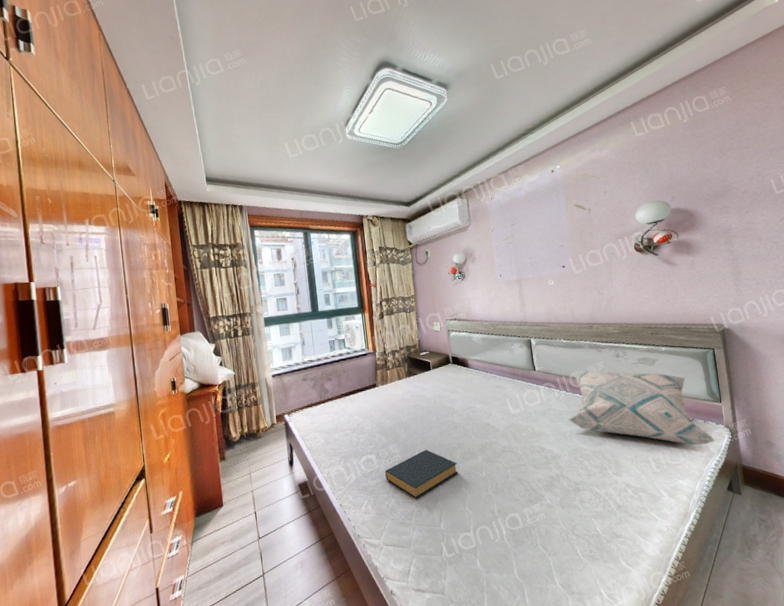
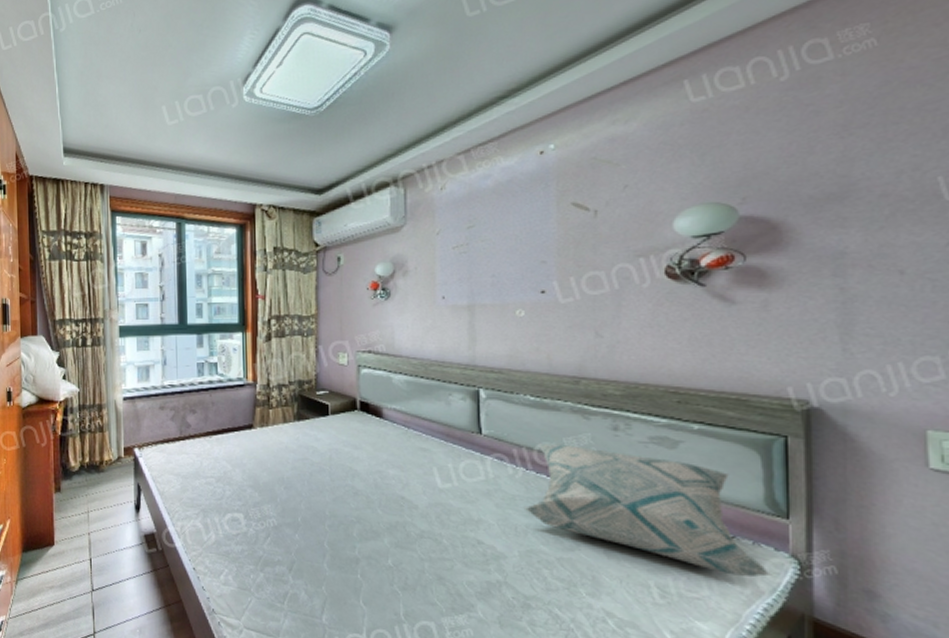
hardback book: present [385,450,458,499] -> none [254,518,353,578]

